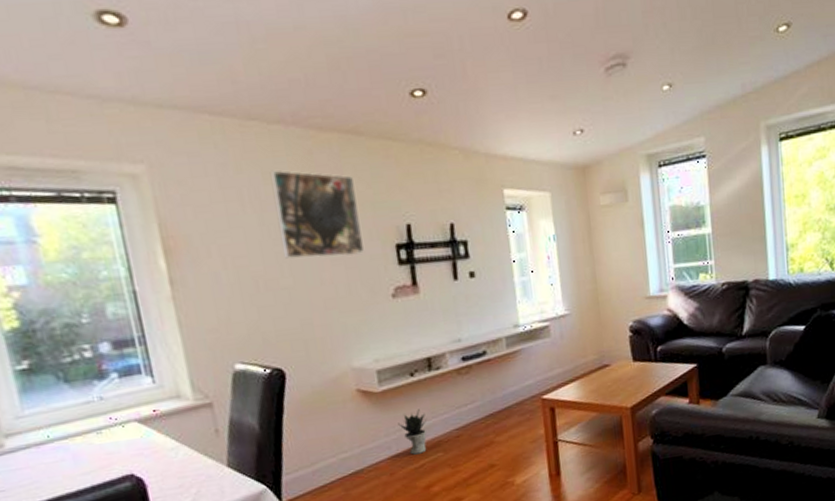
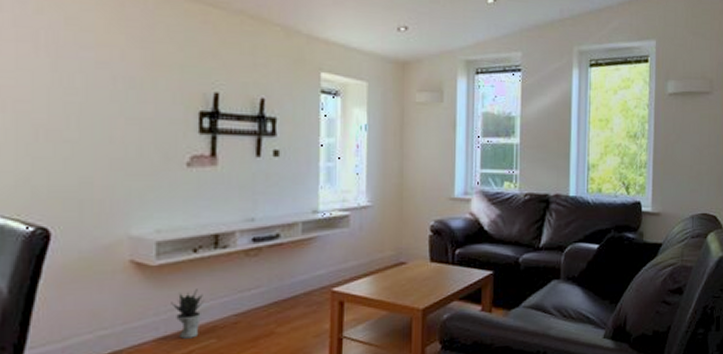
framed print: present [270,170,364,259] -> none [73,16,166,118]

